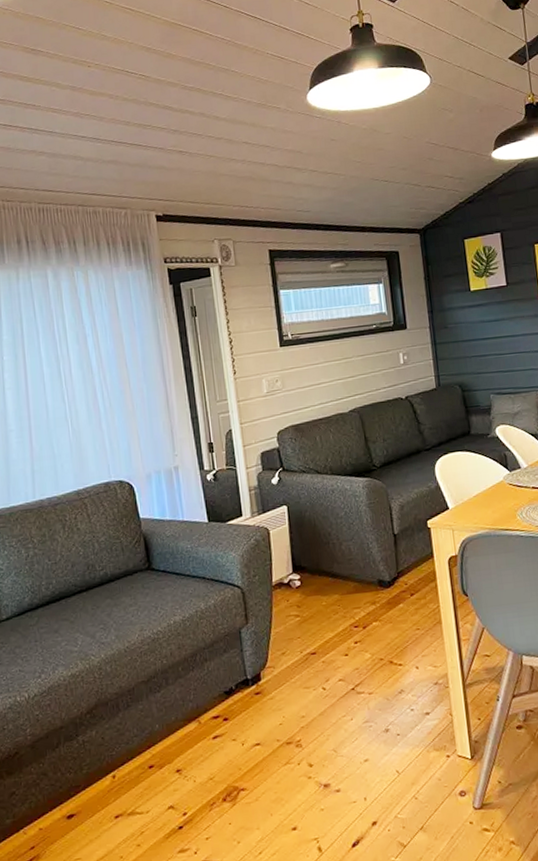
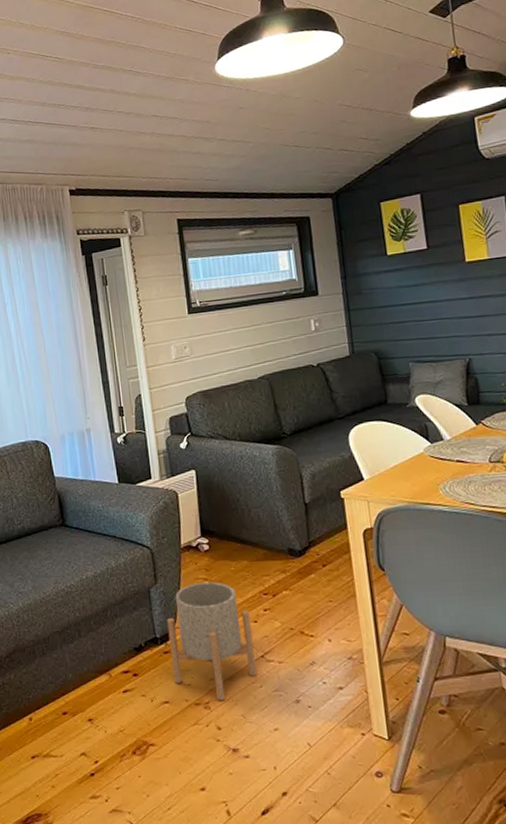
planter: none [258,618,347,738] -> present [167,581,257,701]

